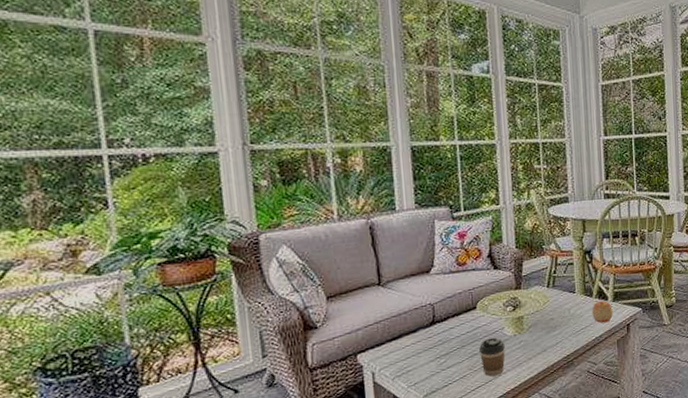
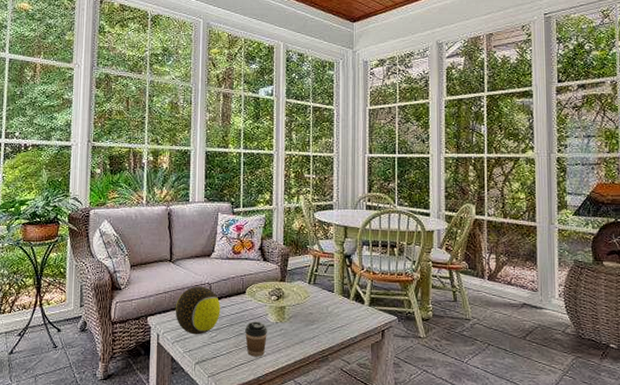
decorative ball: none [391,308,448,366] -> present [175,286,220,335]
apple: present [592,301,613,323] -> none [348,304,368,326]

